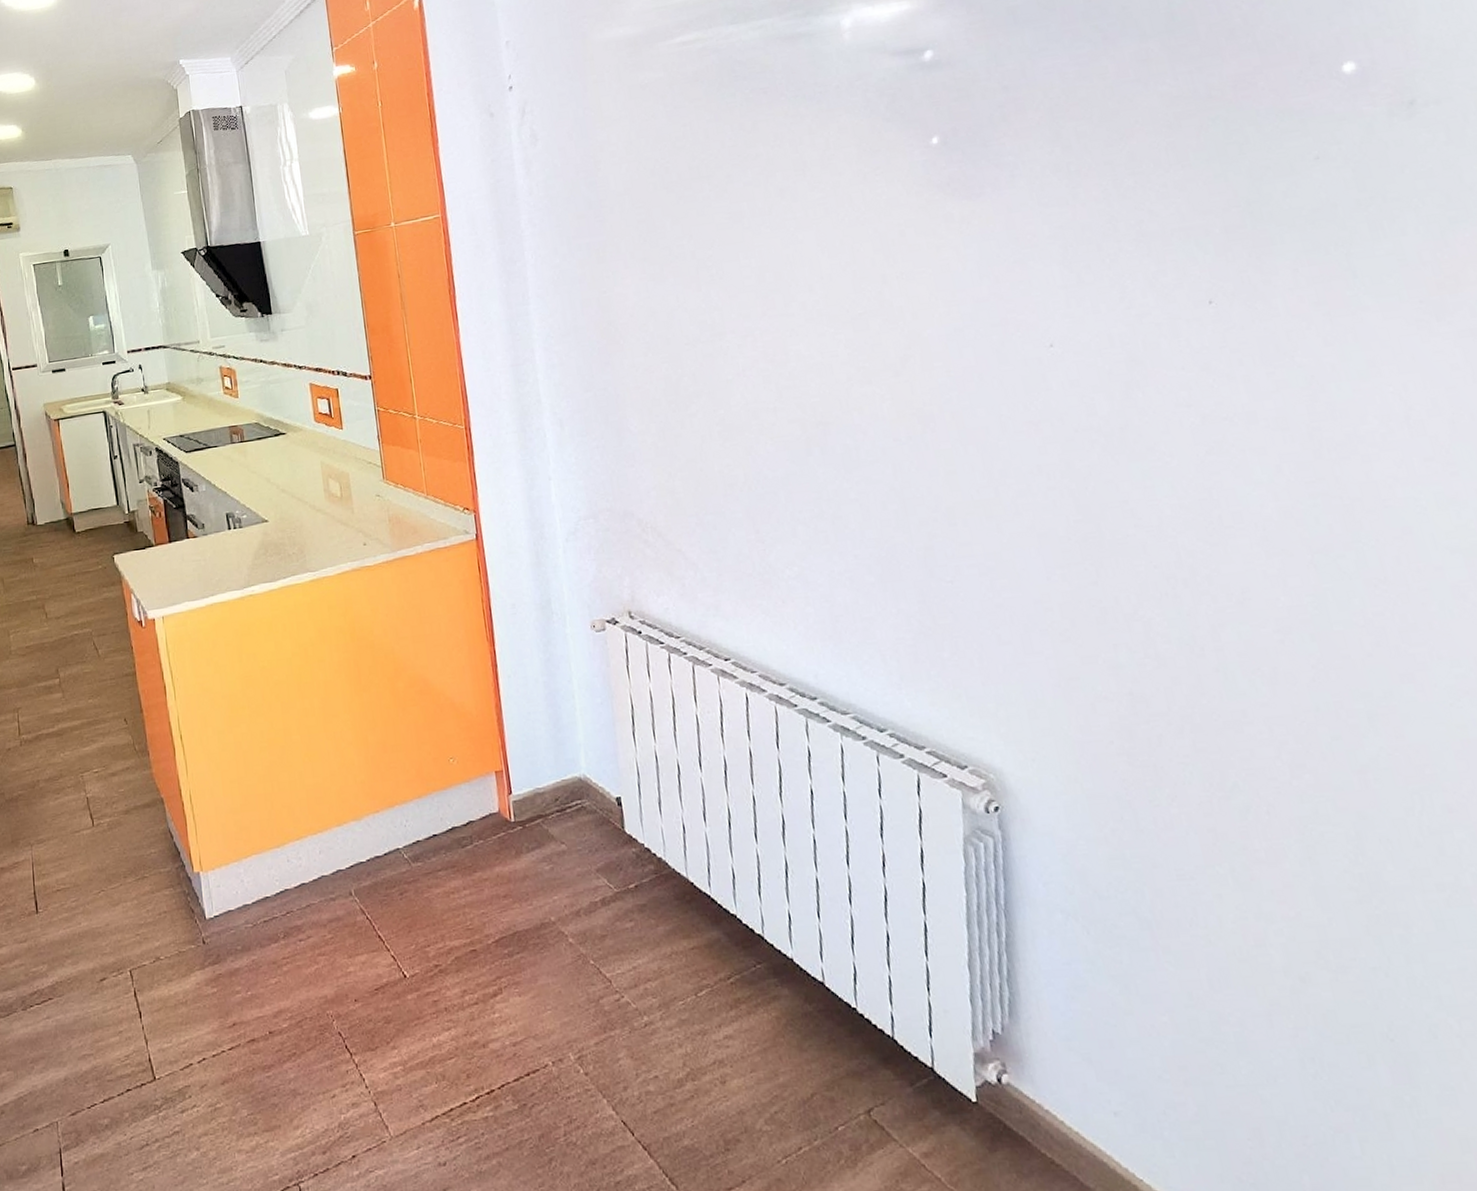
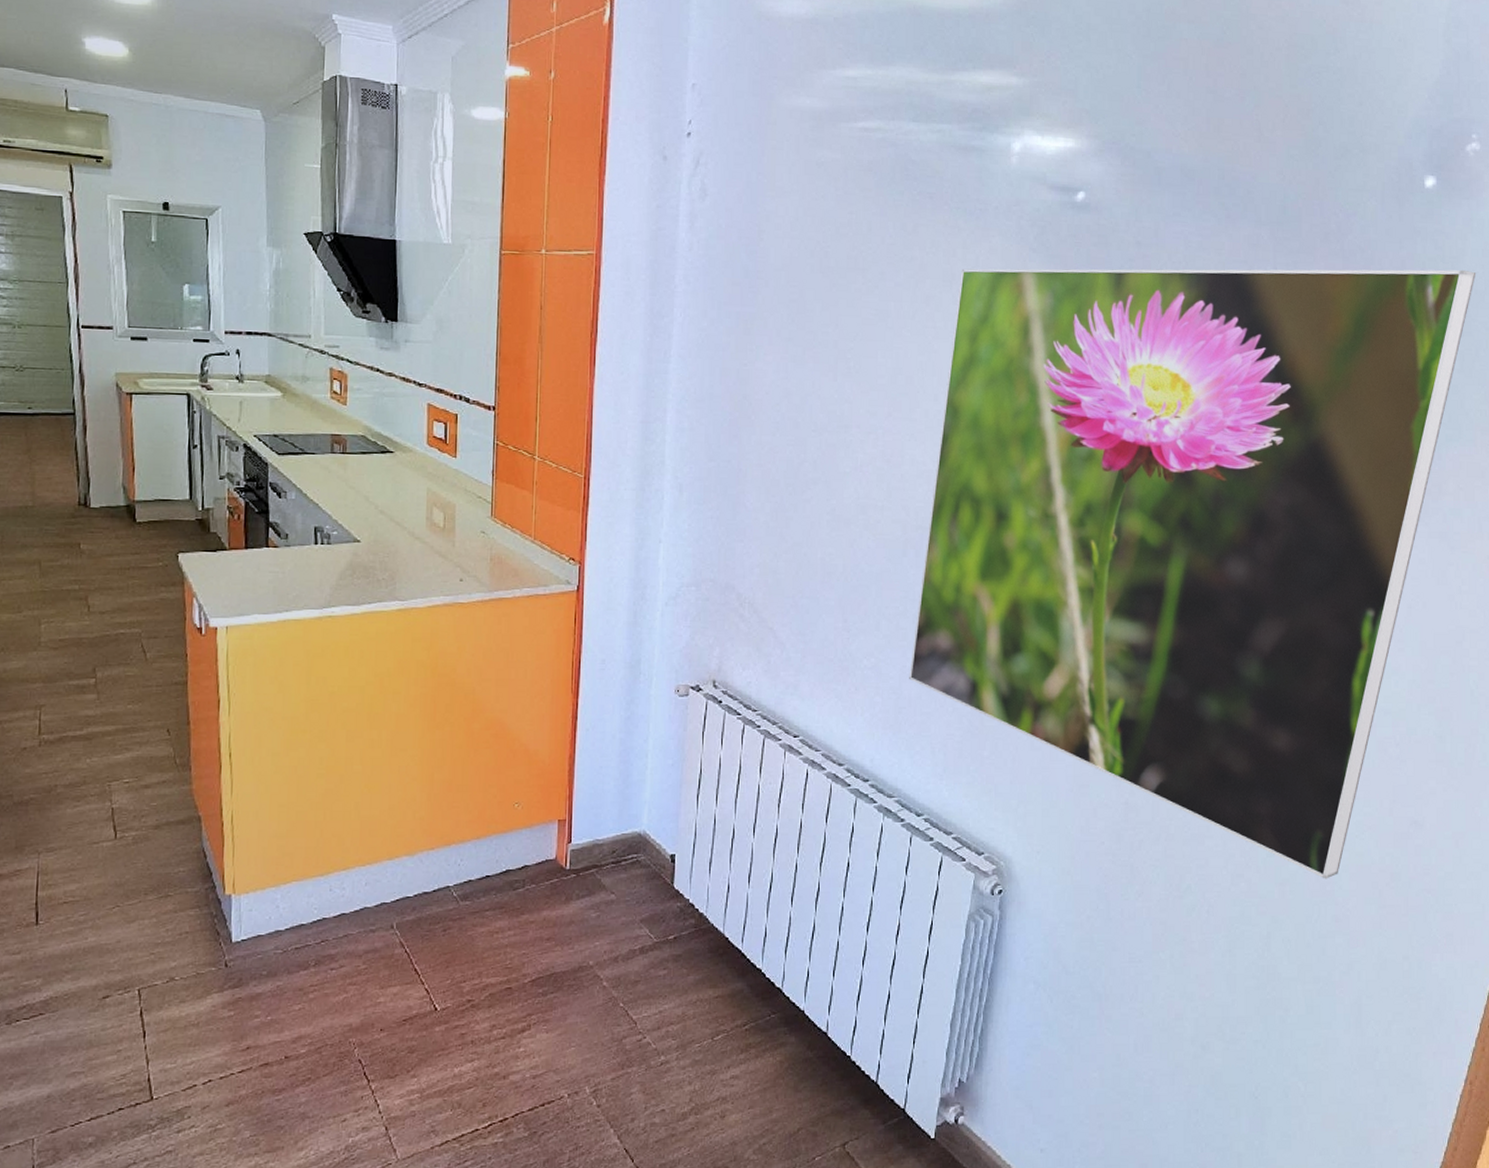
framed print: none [812,30,1440,761] -> present [909,268,1476,879]

